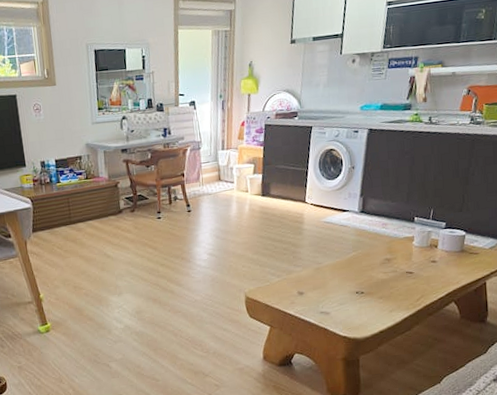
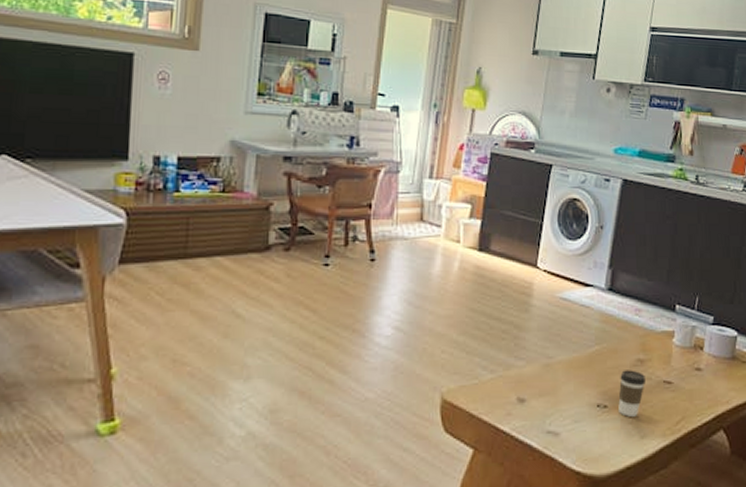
coffee cup: none [372,266,392,298] -> present [618,370,645,417]

